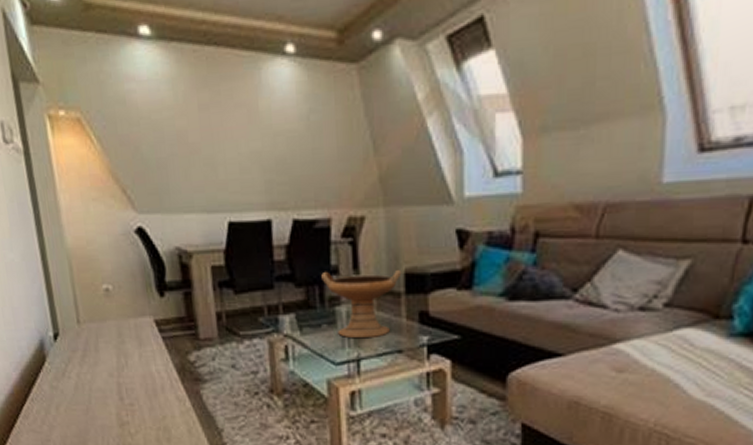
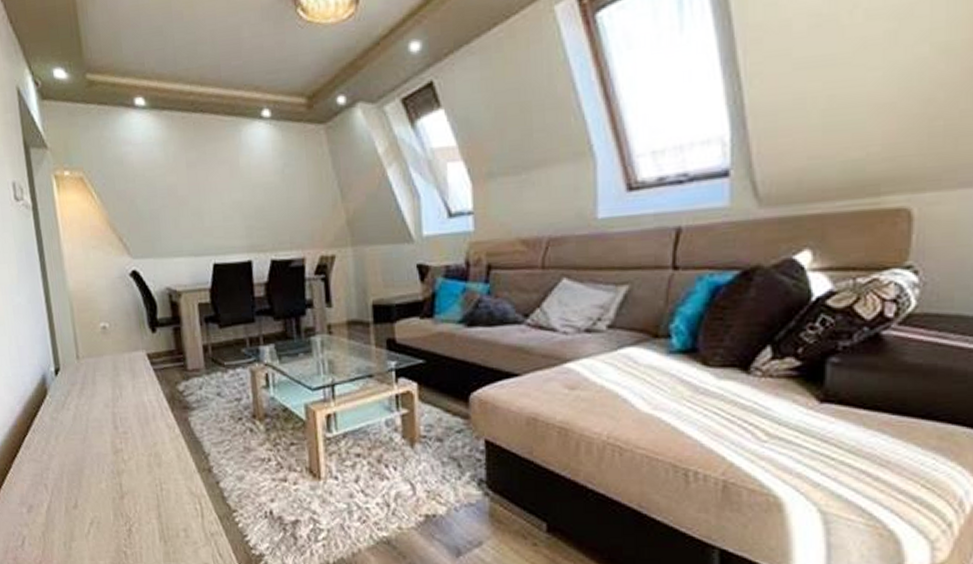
decorative bowl: present [321,269,402,339] -> none [297,301,370,366]

